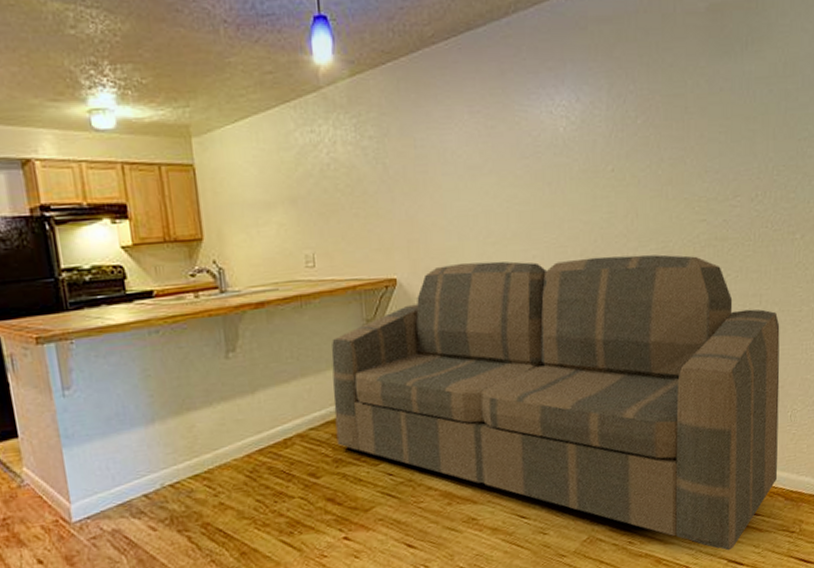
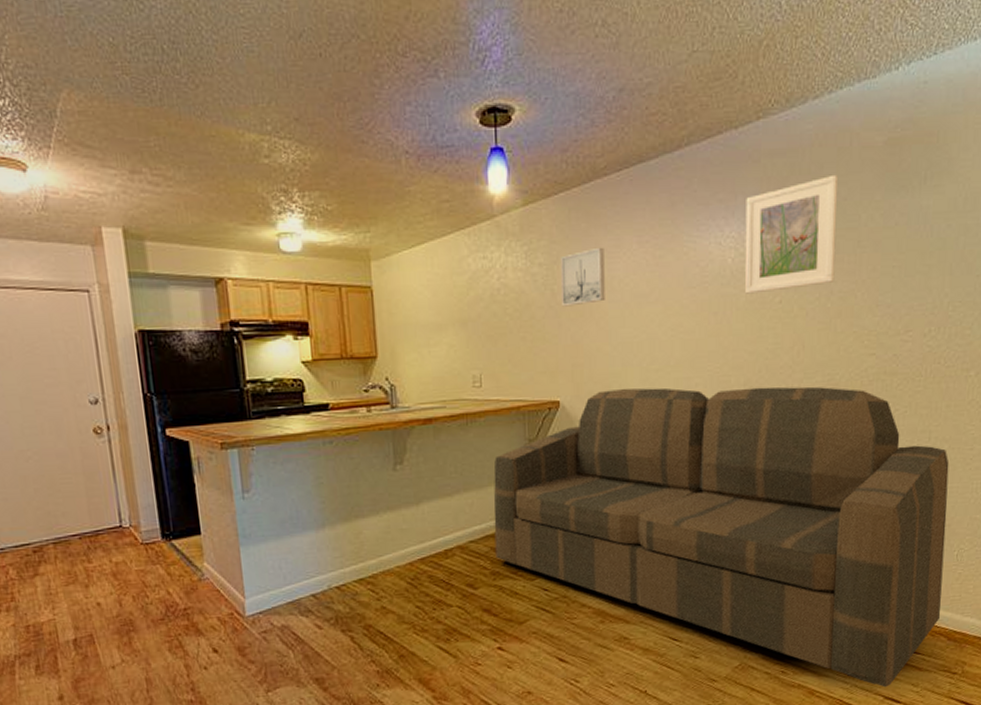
wall art: none [390,118,438,181] -> present [559,247,605,307]
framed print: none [575,41,664,163] -> present [744,174,838,294]

